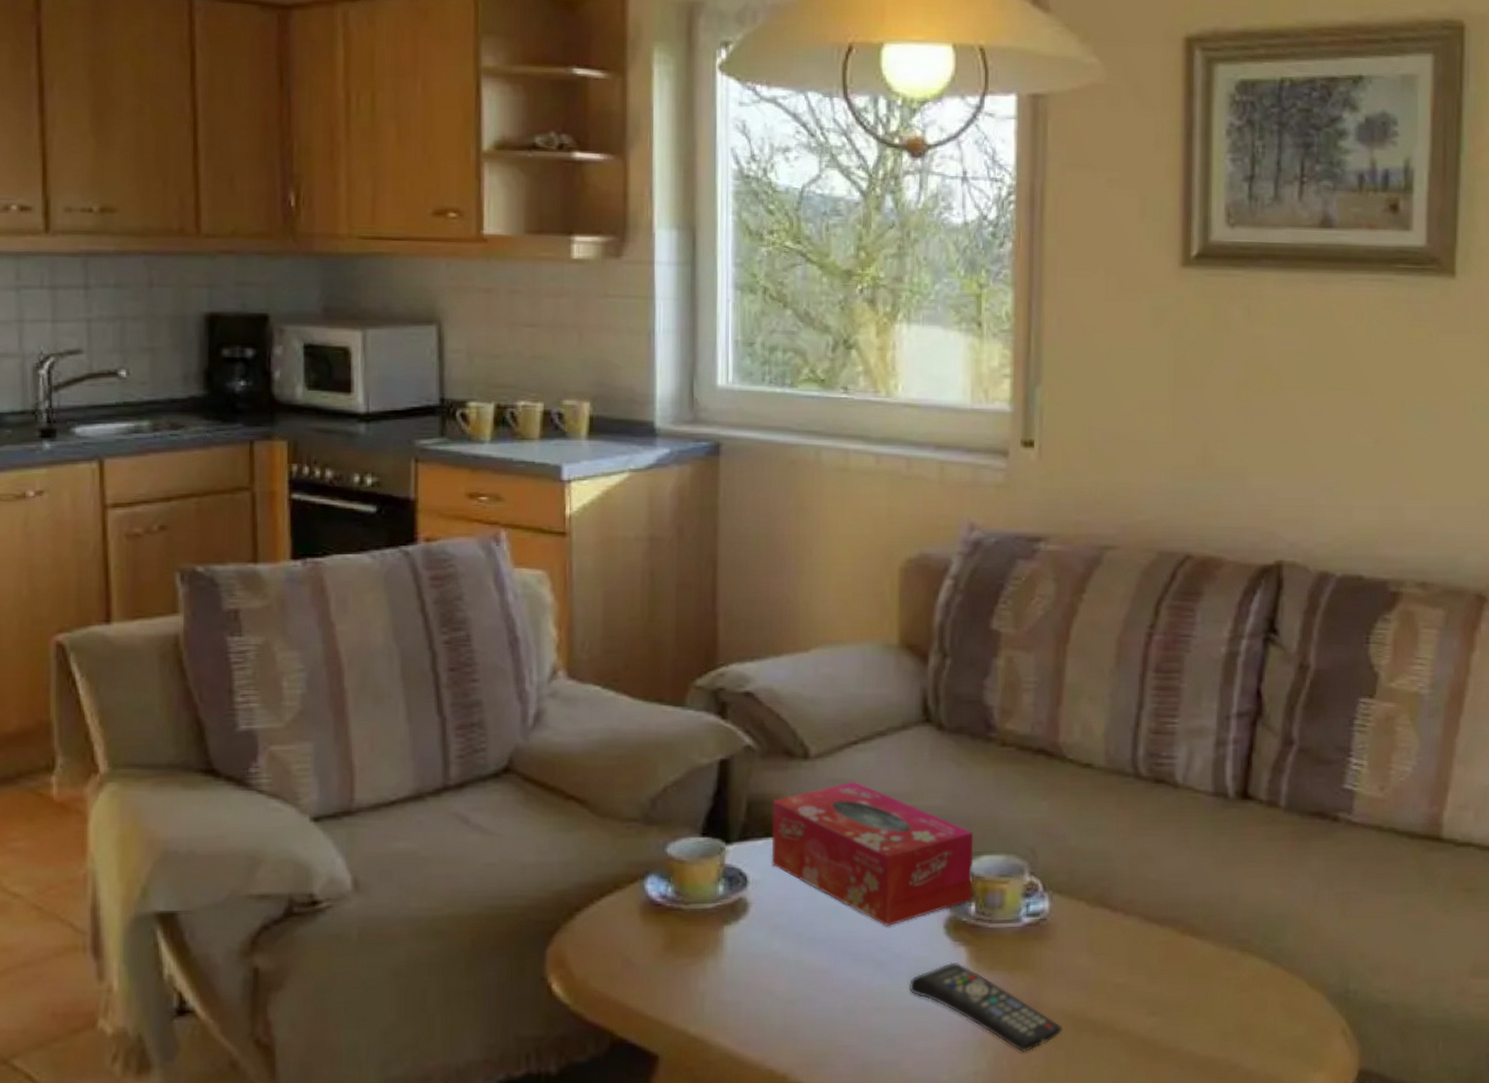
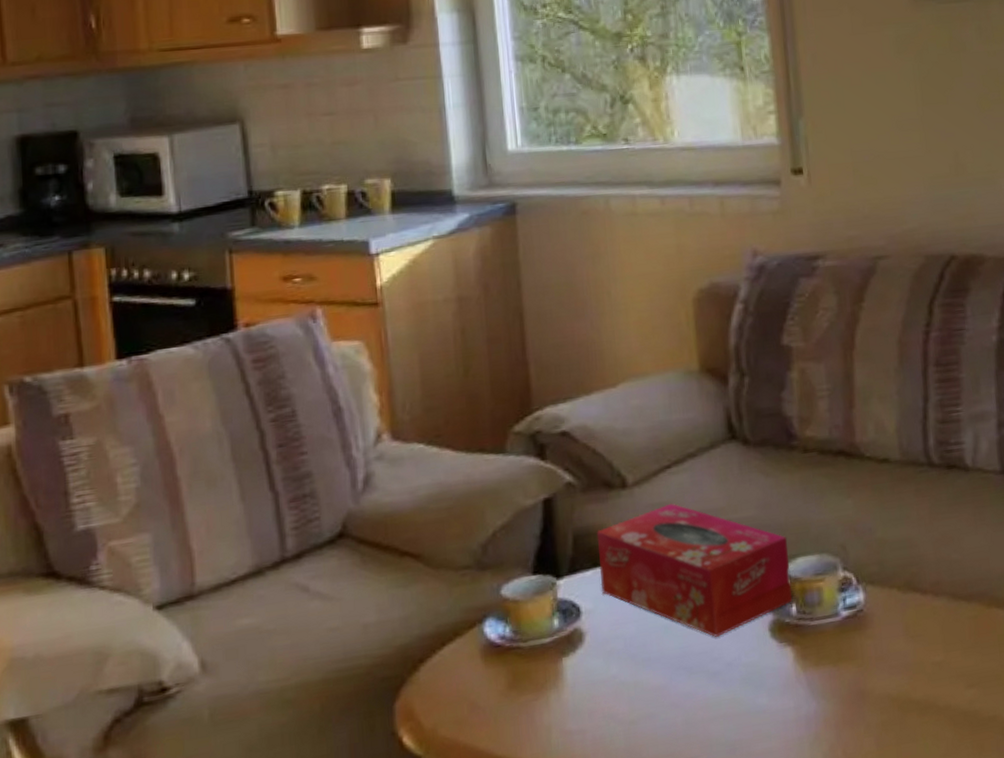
remote control: present [909,962,1062,1052] -> none [743,662,890,740]

